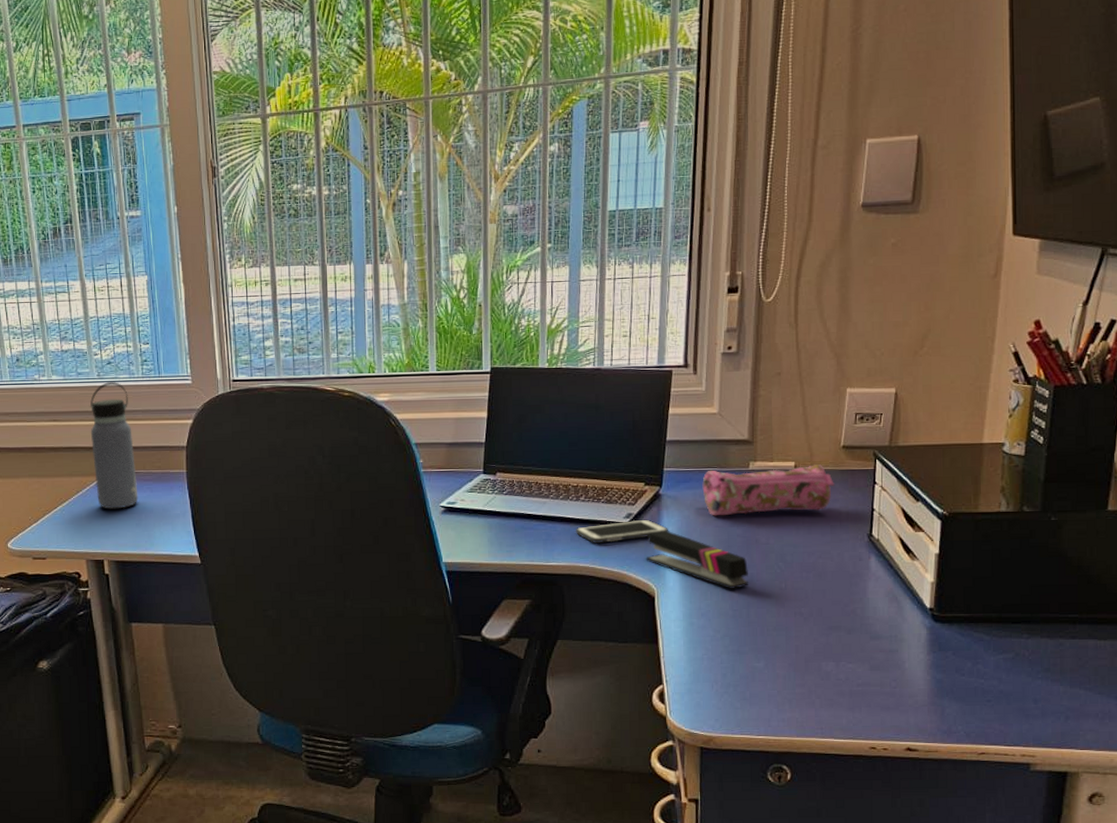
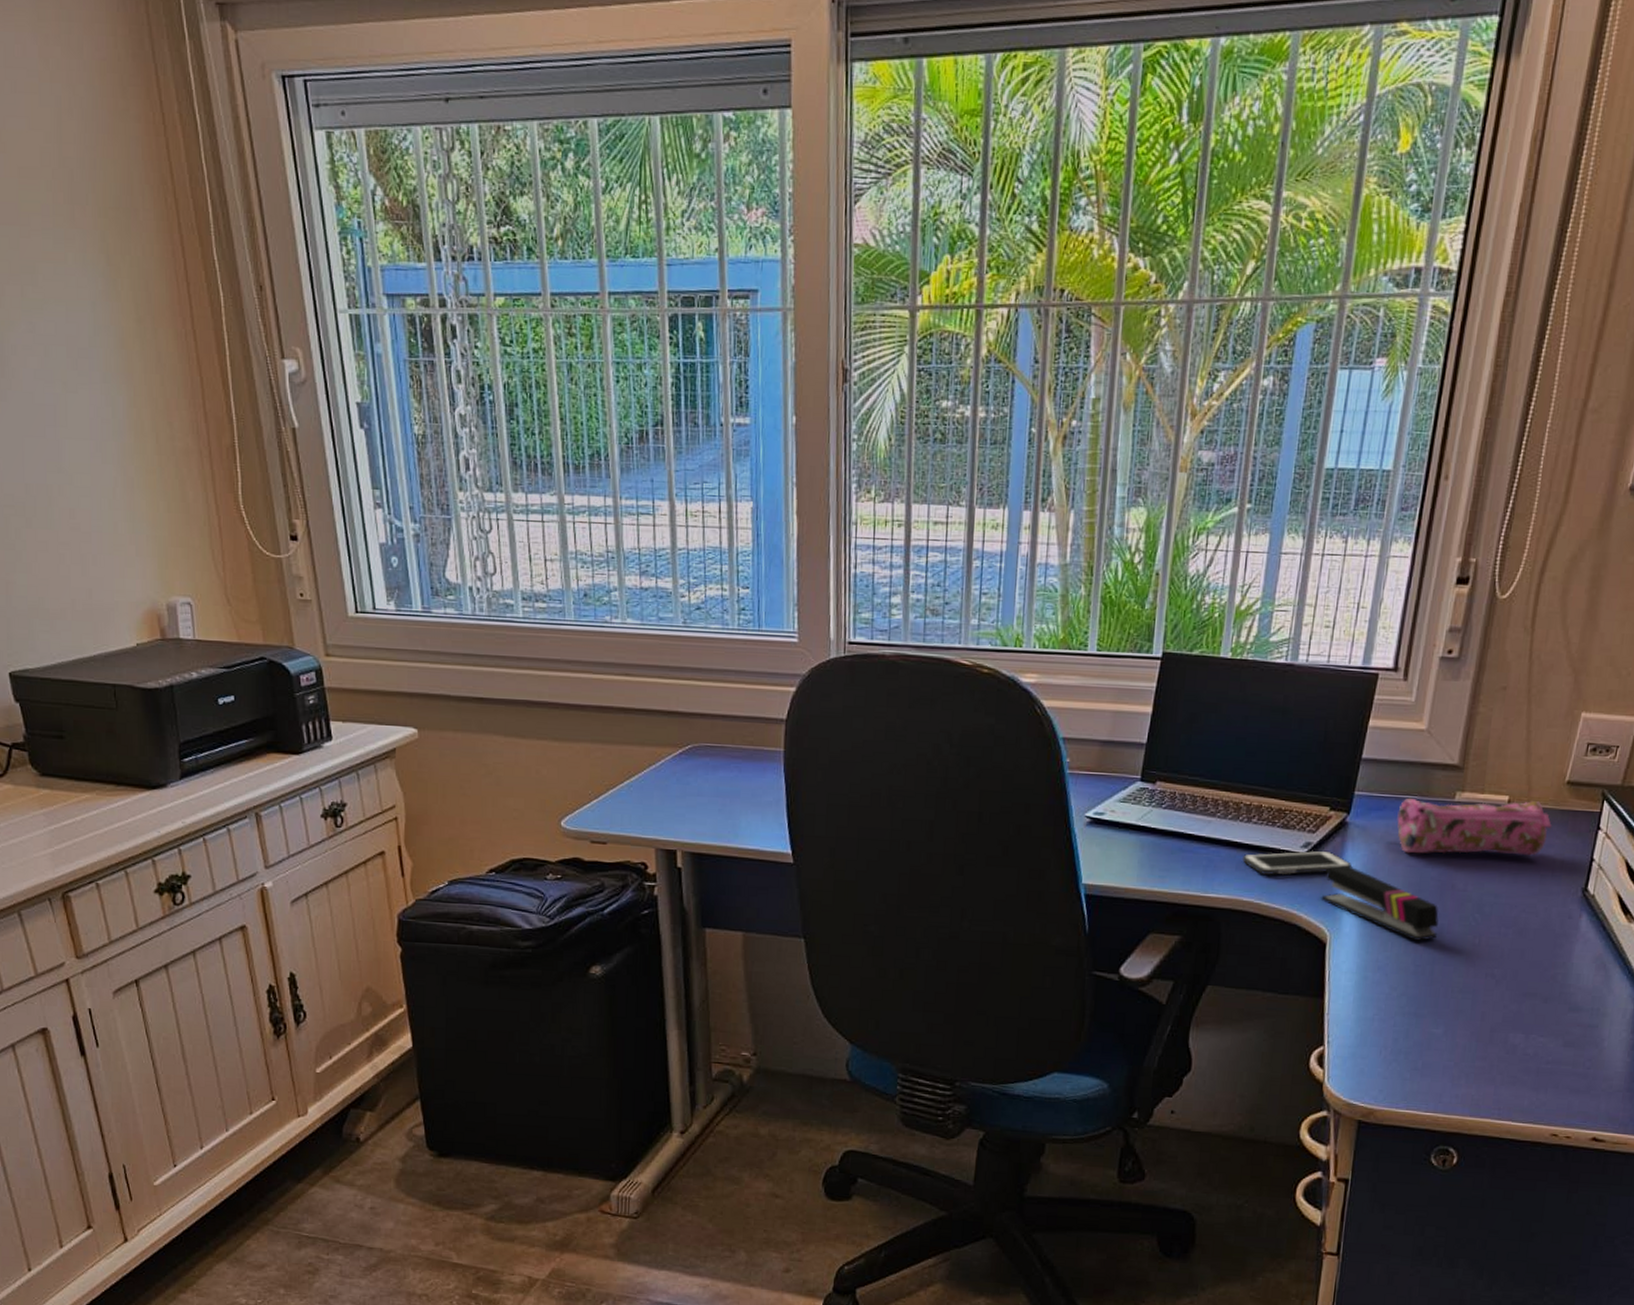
water bottle: present [90,381,138,509] -> none [670,631,724,790]

